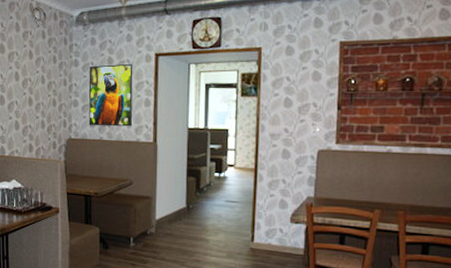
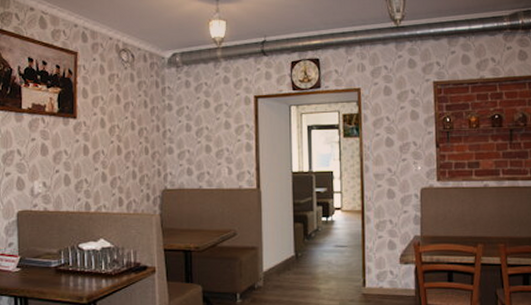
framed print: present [89,63,133,127] -> none [184,106,233,174]

